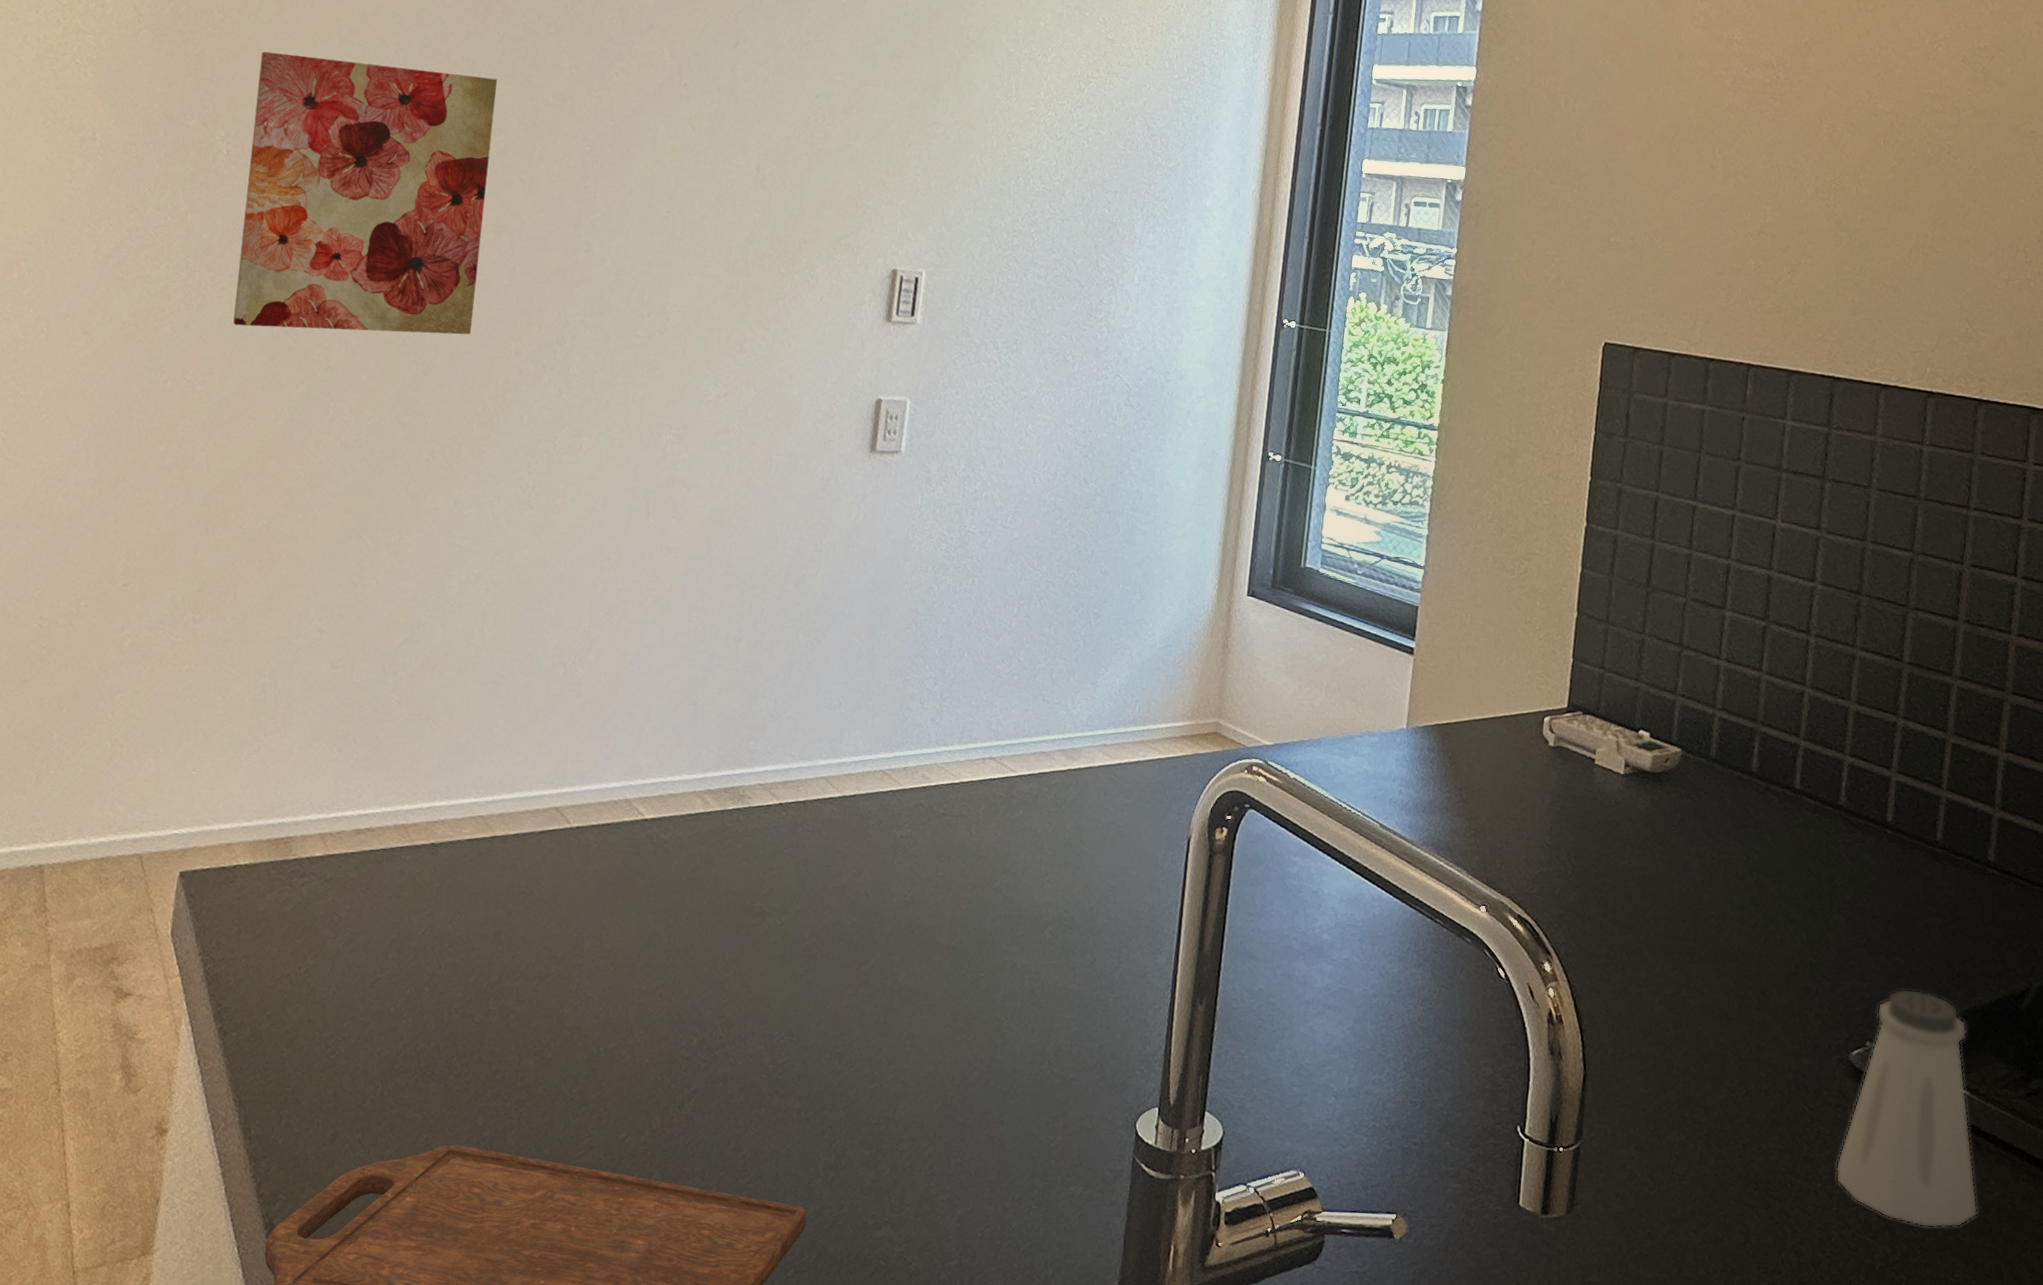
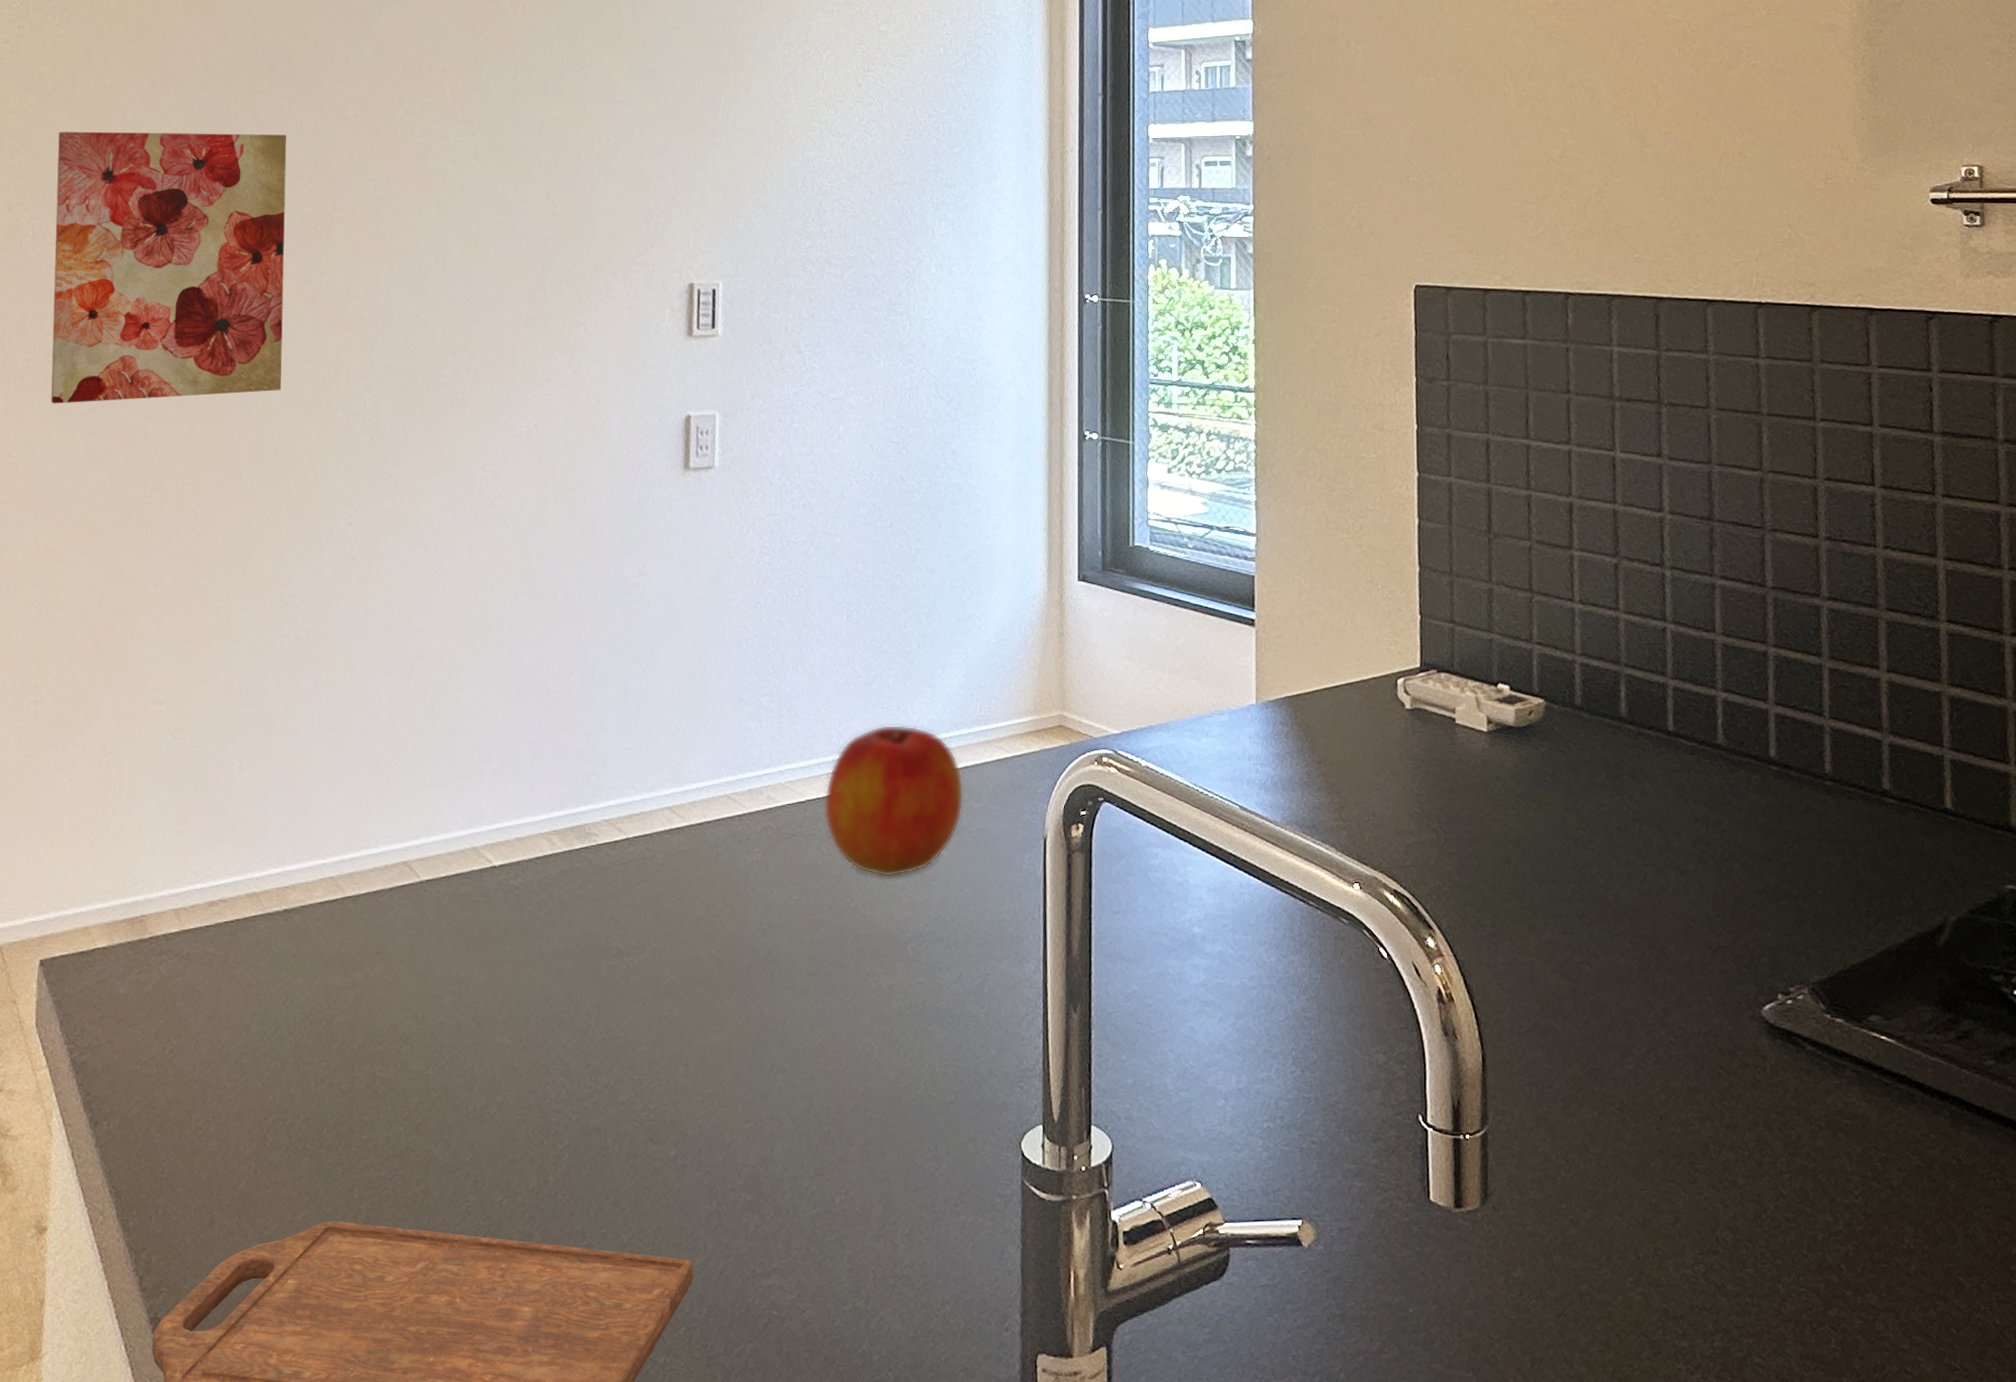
apple: none [976,716,1116,863] -> present [824,724,964,878]
saltshaker: present [1835,989,1978,1228] -> none [1762,934,1921,1191]

